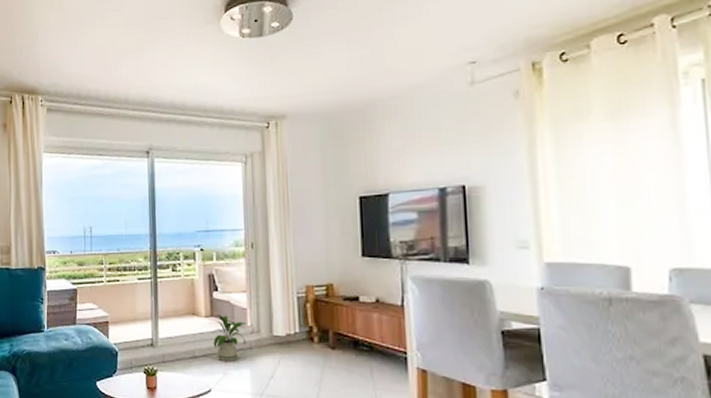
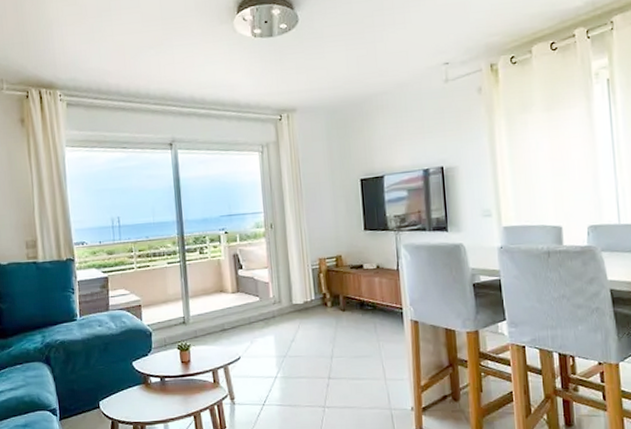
house plant: present [212,315,247,362] -> none [238,290,270,332]

